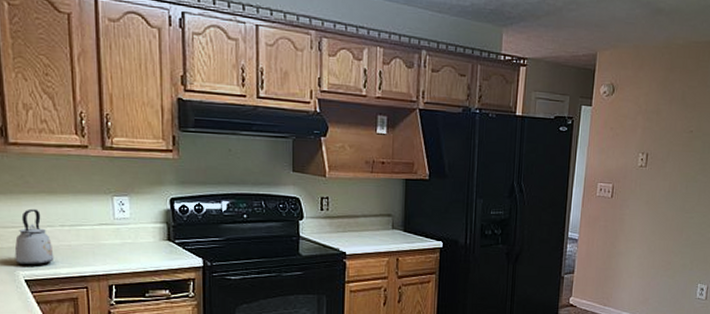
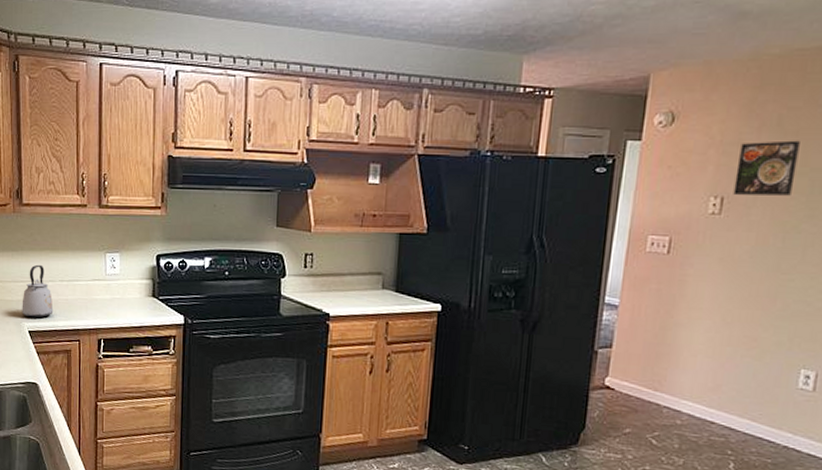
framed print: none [654,111,696,154] -> present [733,140,800,196]

